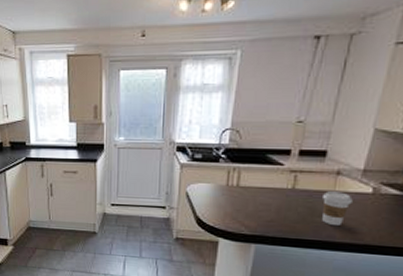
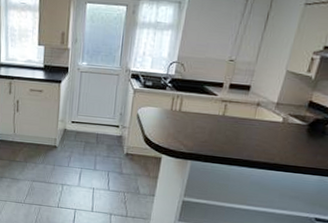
coffee cup: present [322,191,353,227] -> none [244,119,268,148]

